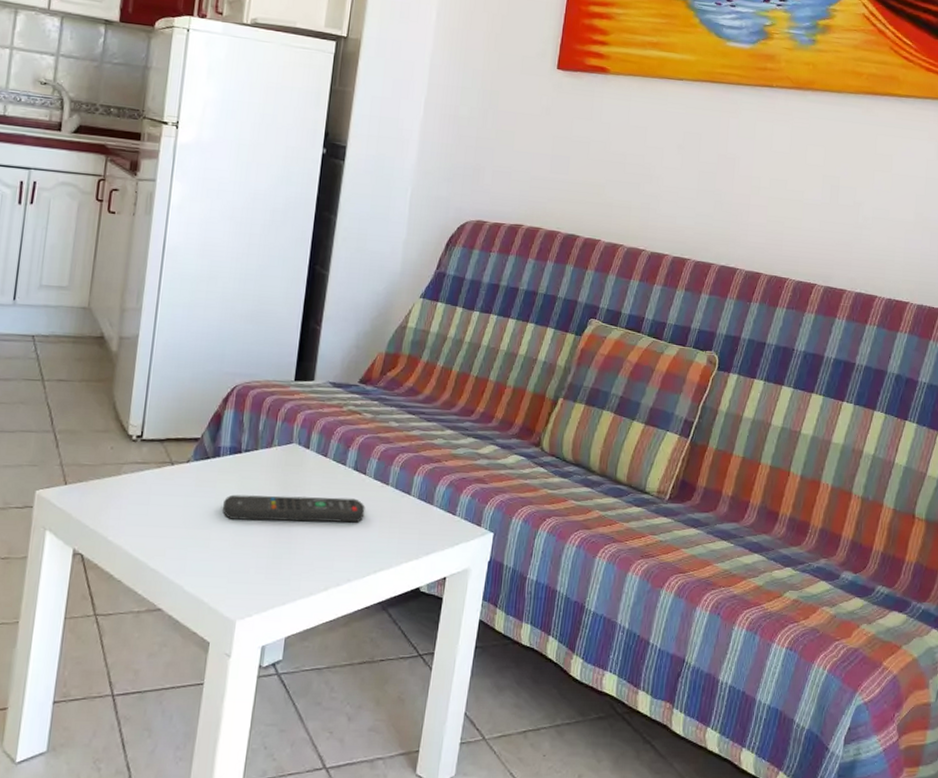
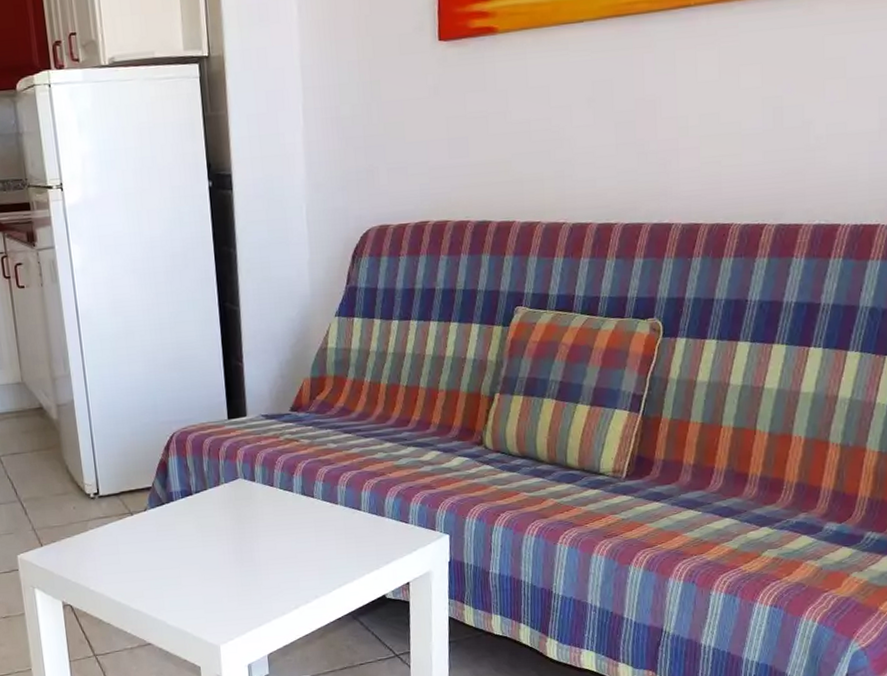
remote control: present [223,494,365,523] -> none [186,521,320,557]

